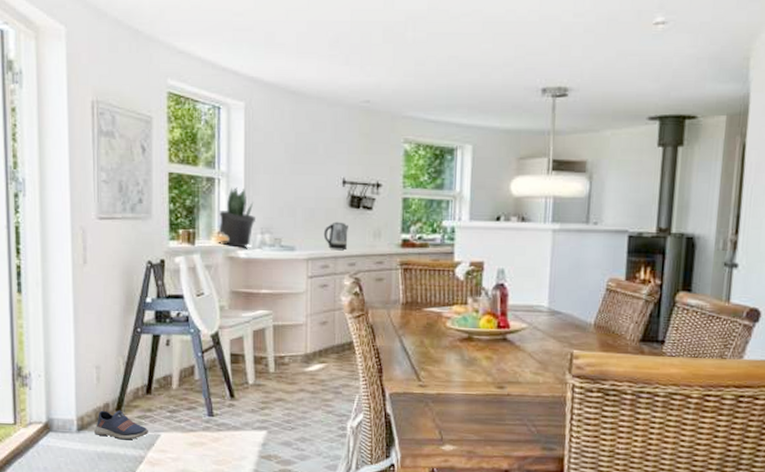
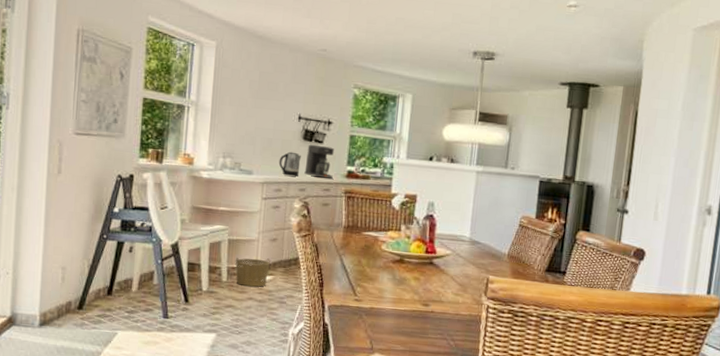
shoe: present [94,410,148,440] -> none [56,308,106,337]
planter: present [217,187,255,248] -> none [183,115,219,169]
basket: none [282,343,321,378] -> present [235,257,271,287]
coffee maker: none [353,211,386,249] -> present [304,144,334,179]

